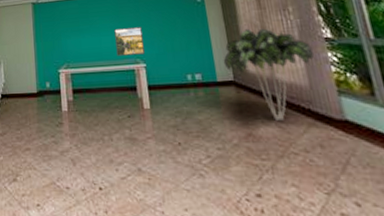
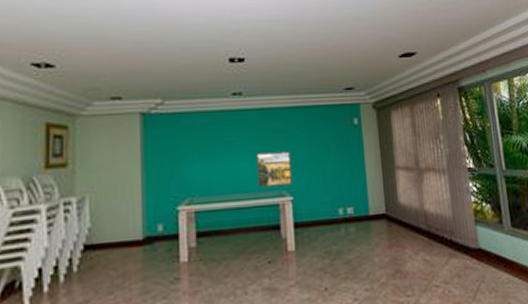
indoor plant: present [223,28,315,121] -> none [376,156,459,254]

